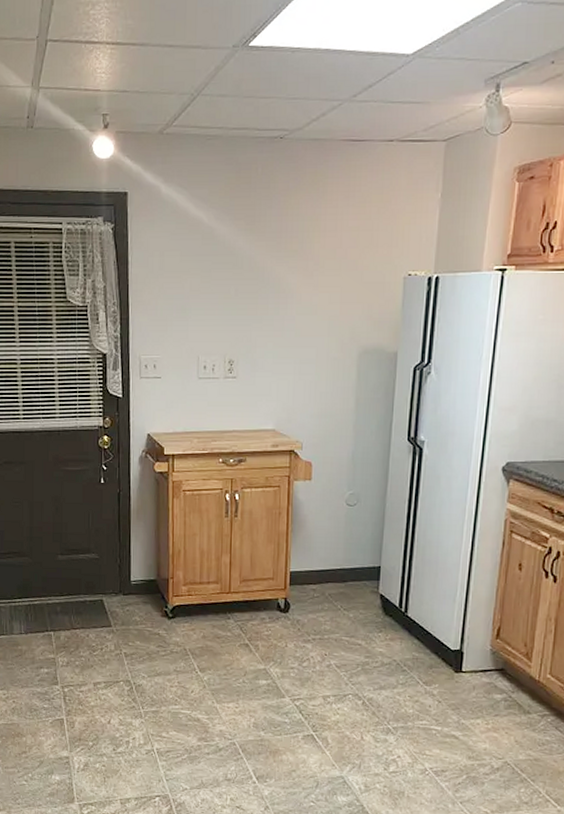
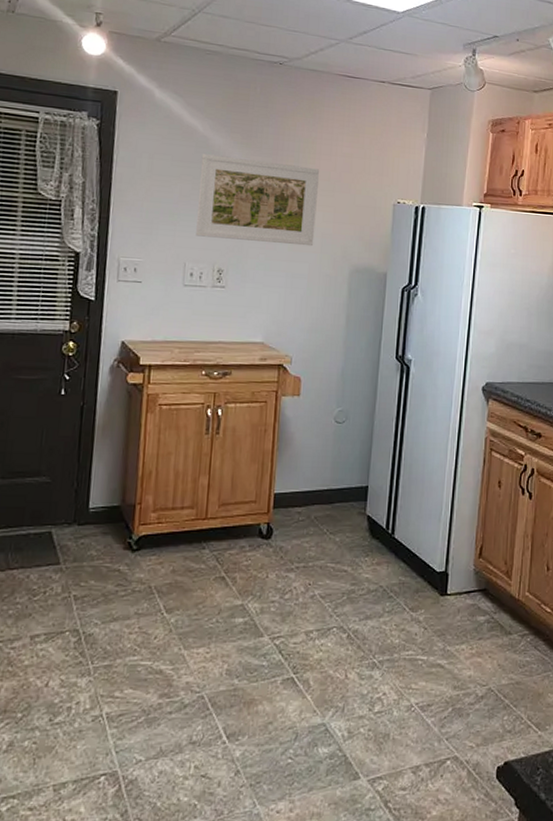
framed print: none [207,245,324,330] -> present [196,154,319,247]

